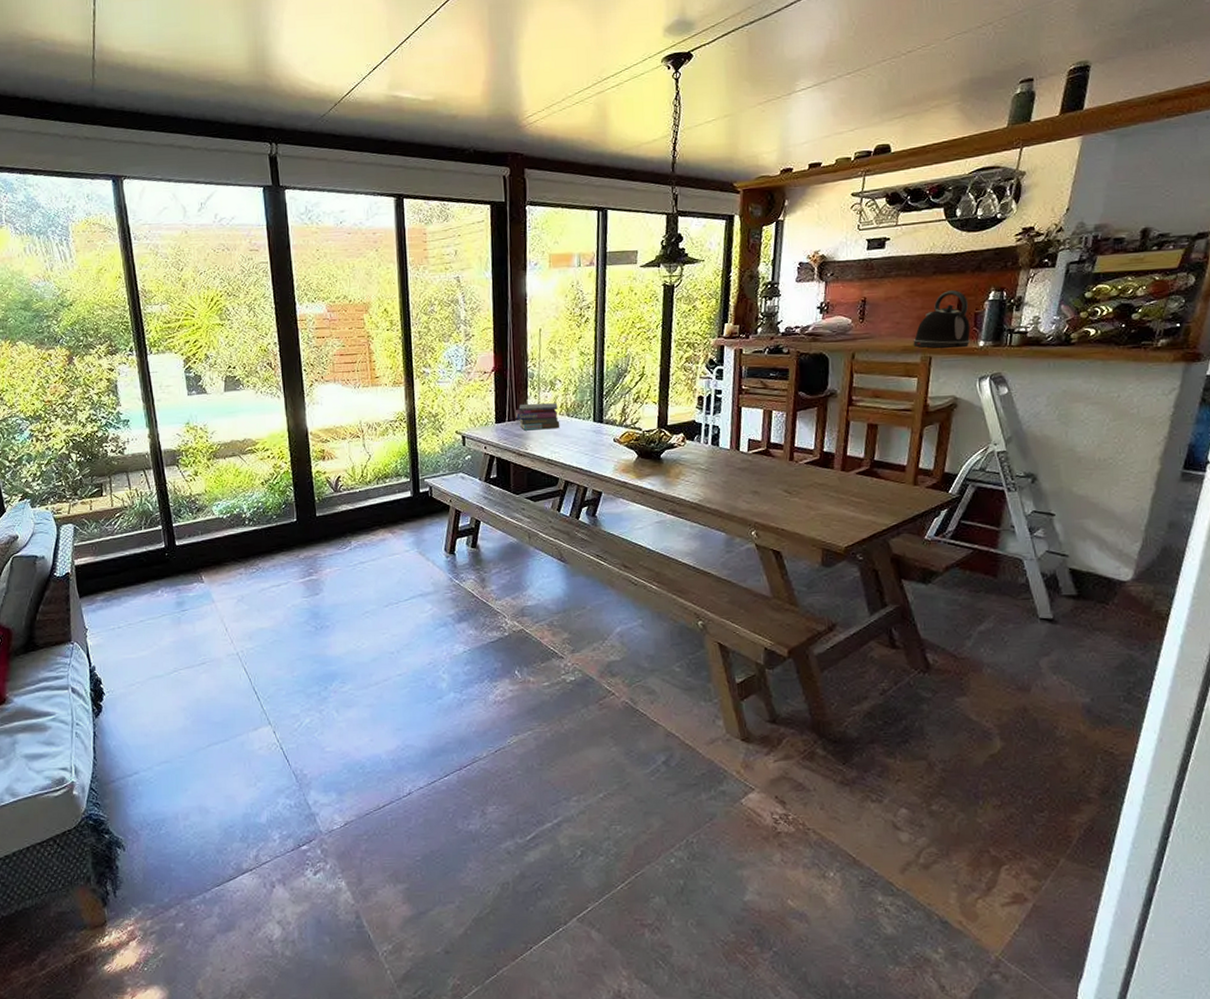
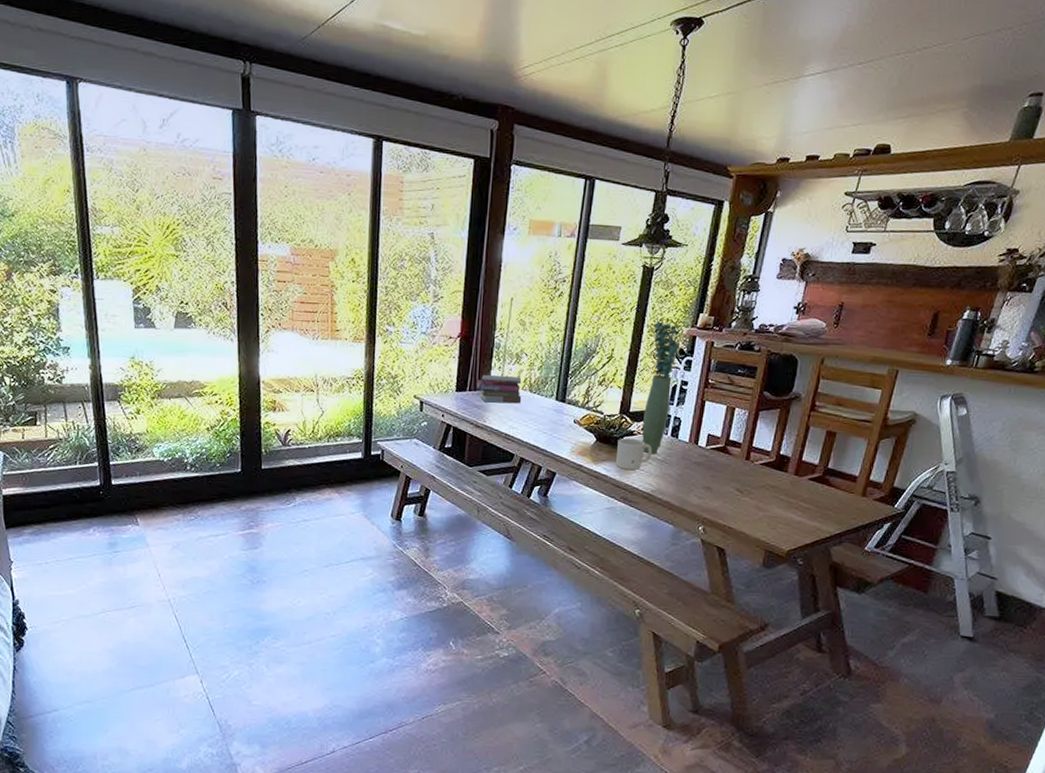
mug: none [659,451,695,482] -> present [615,438,653,470]
vase: none [680,330,710,464] -> present [642,316,680,454]
kettle: present [913,290,971,349] -> none [882,305,942,365]

